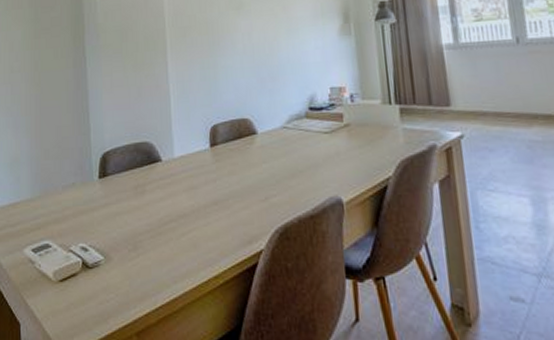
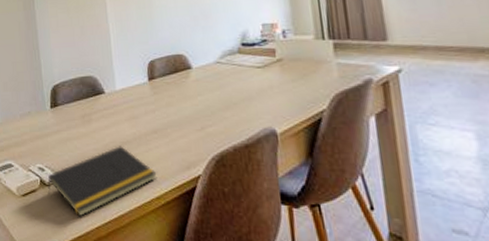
notepad: none [90,220,216,303] -> present [47,146,157,217]

